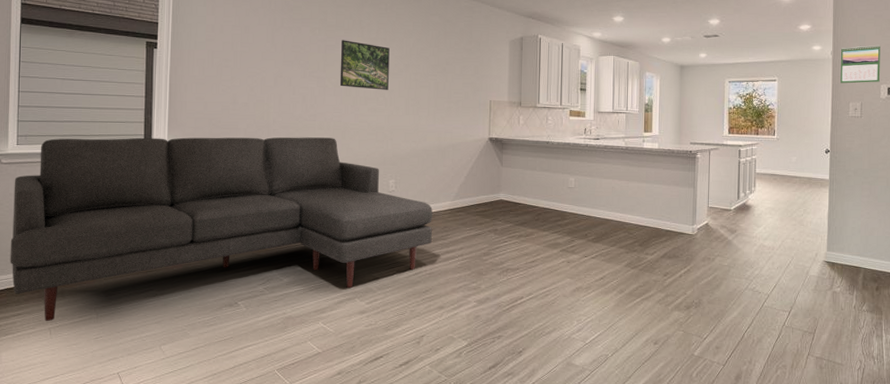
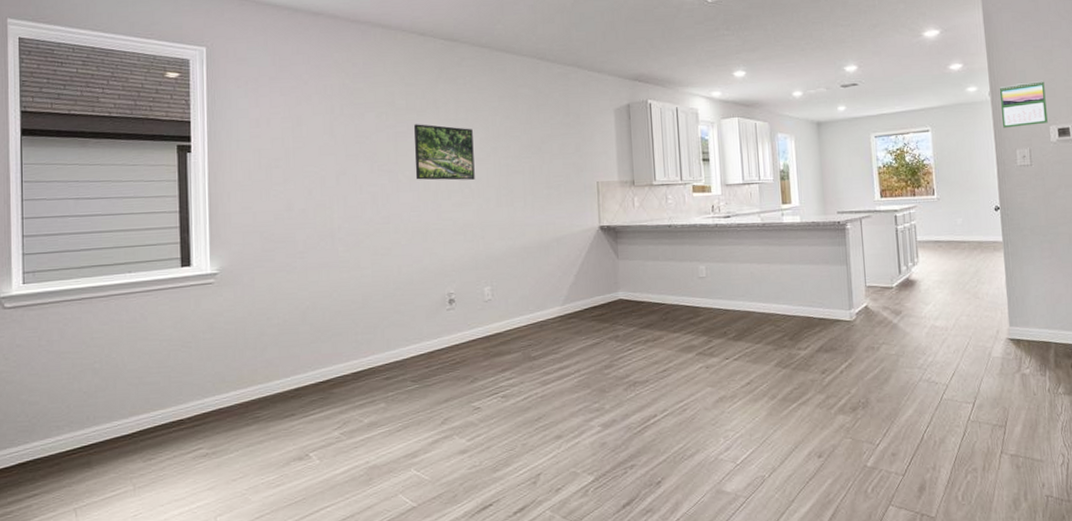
sofa: present [10,137,433,322] -> none [20,242,541,501]

